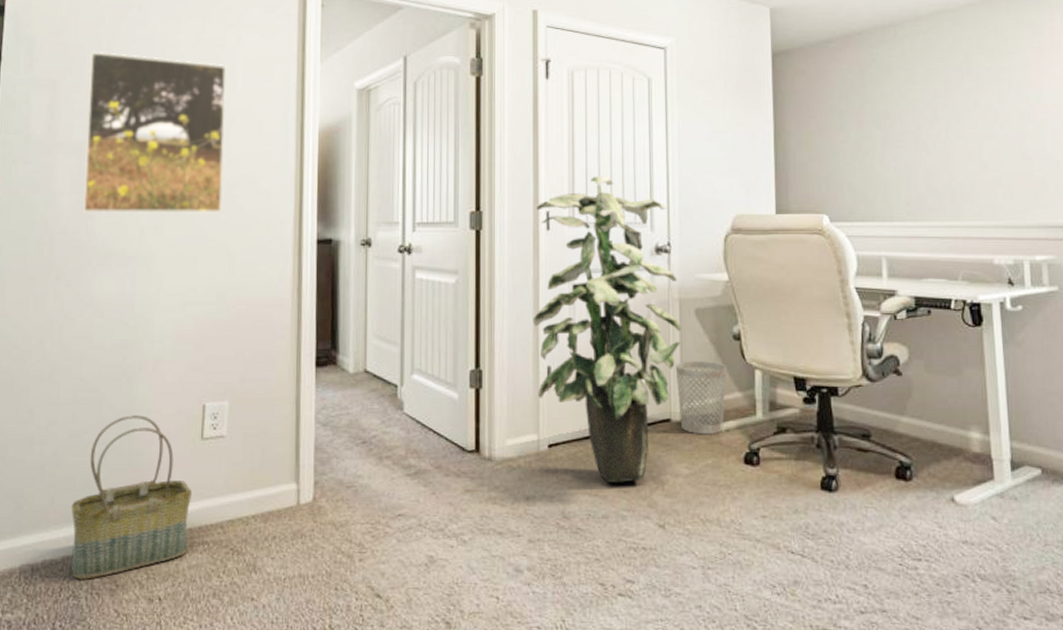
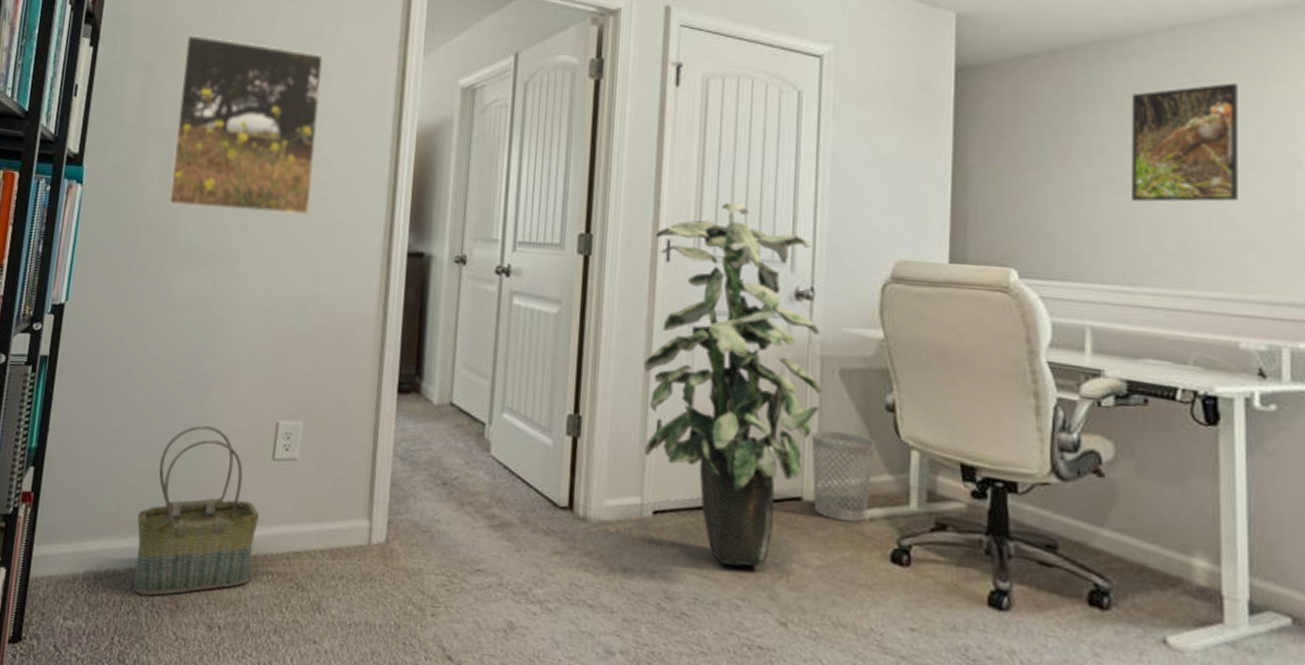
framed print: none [905,56,987,153] -> present [1130,83,1238,202]

